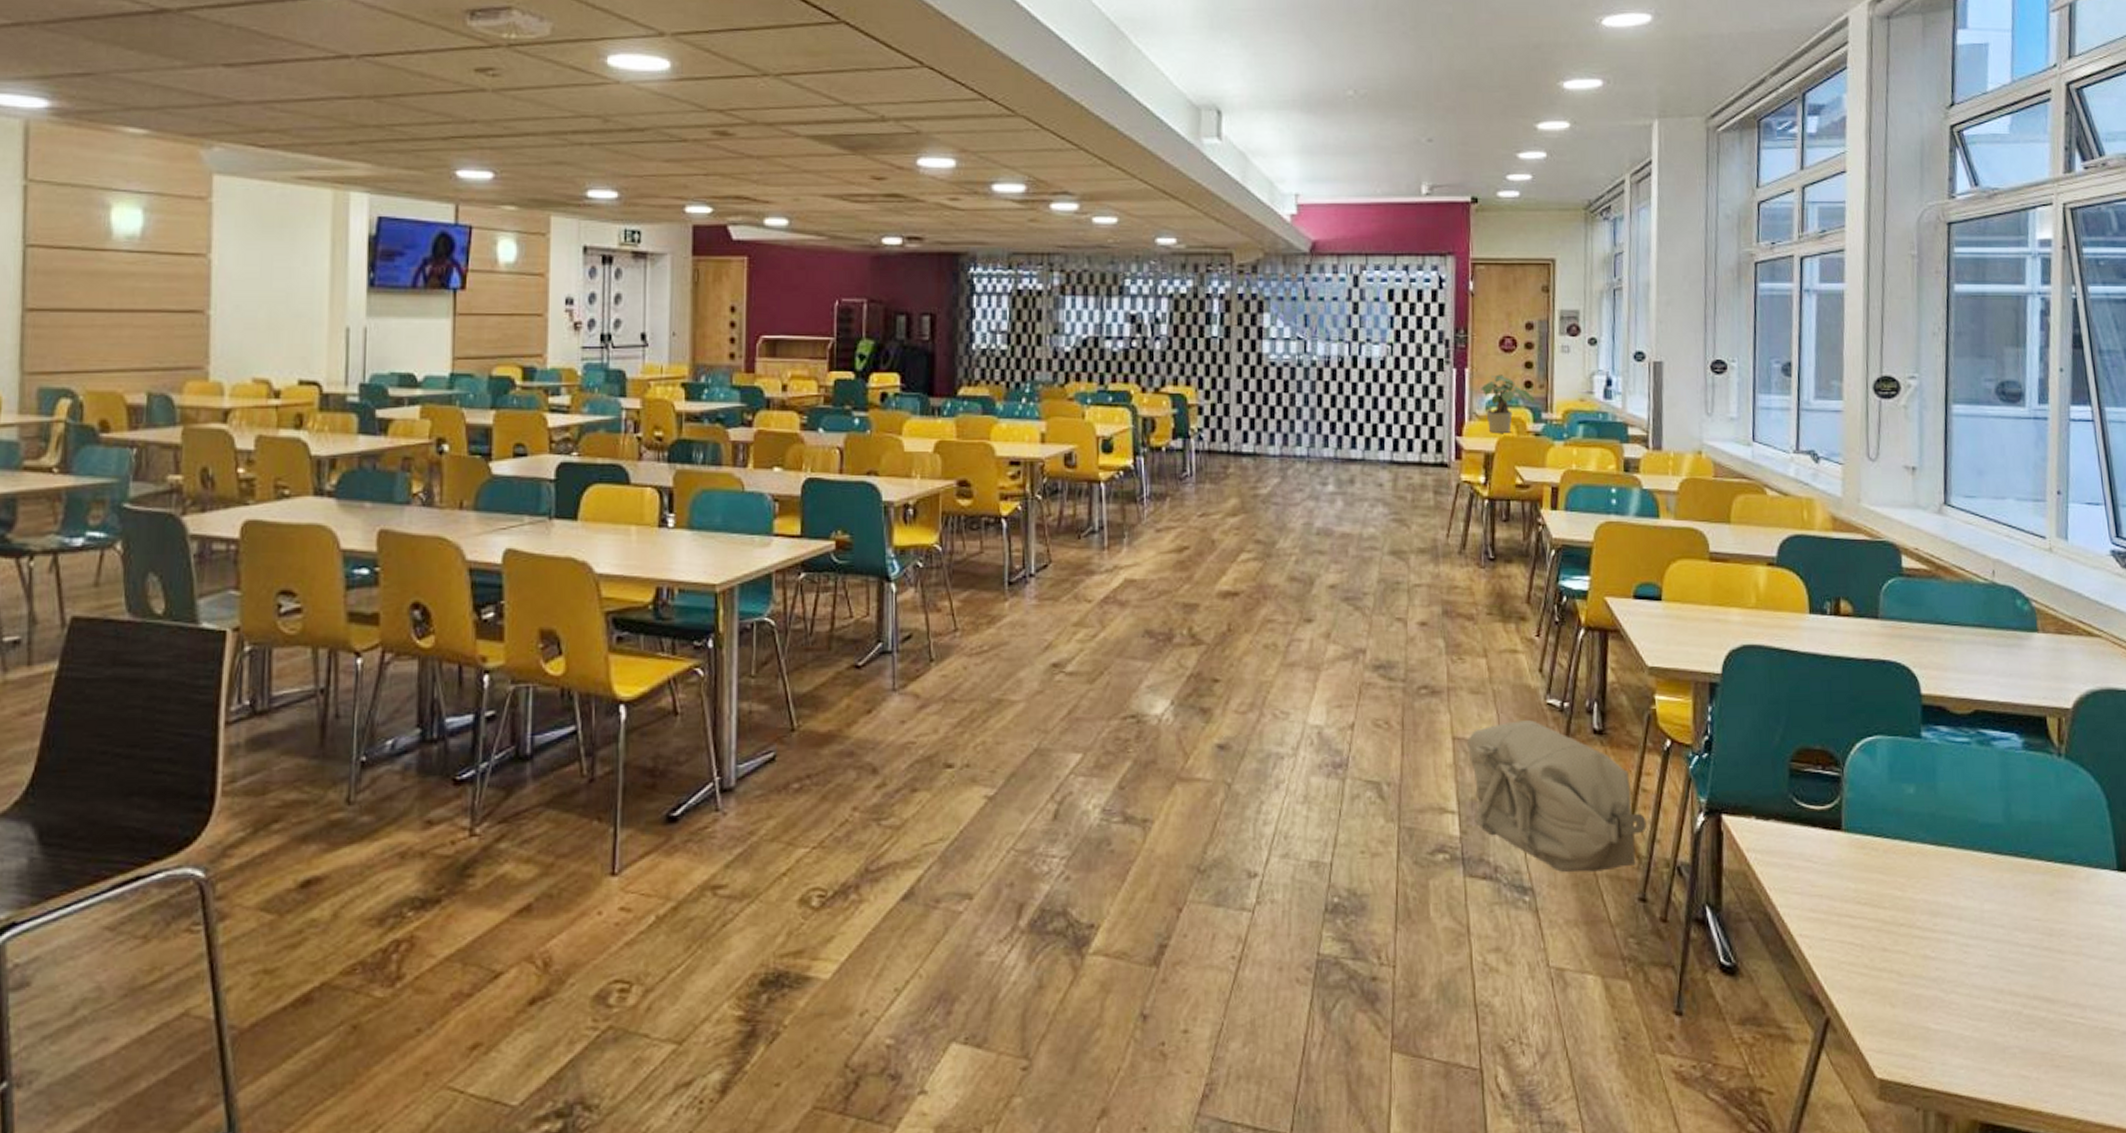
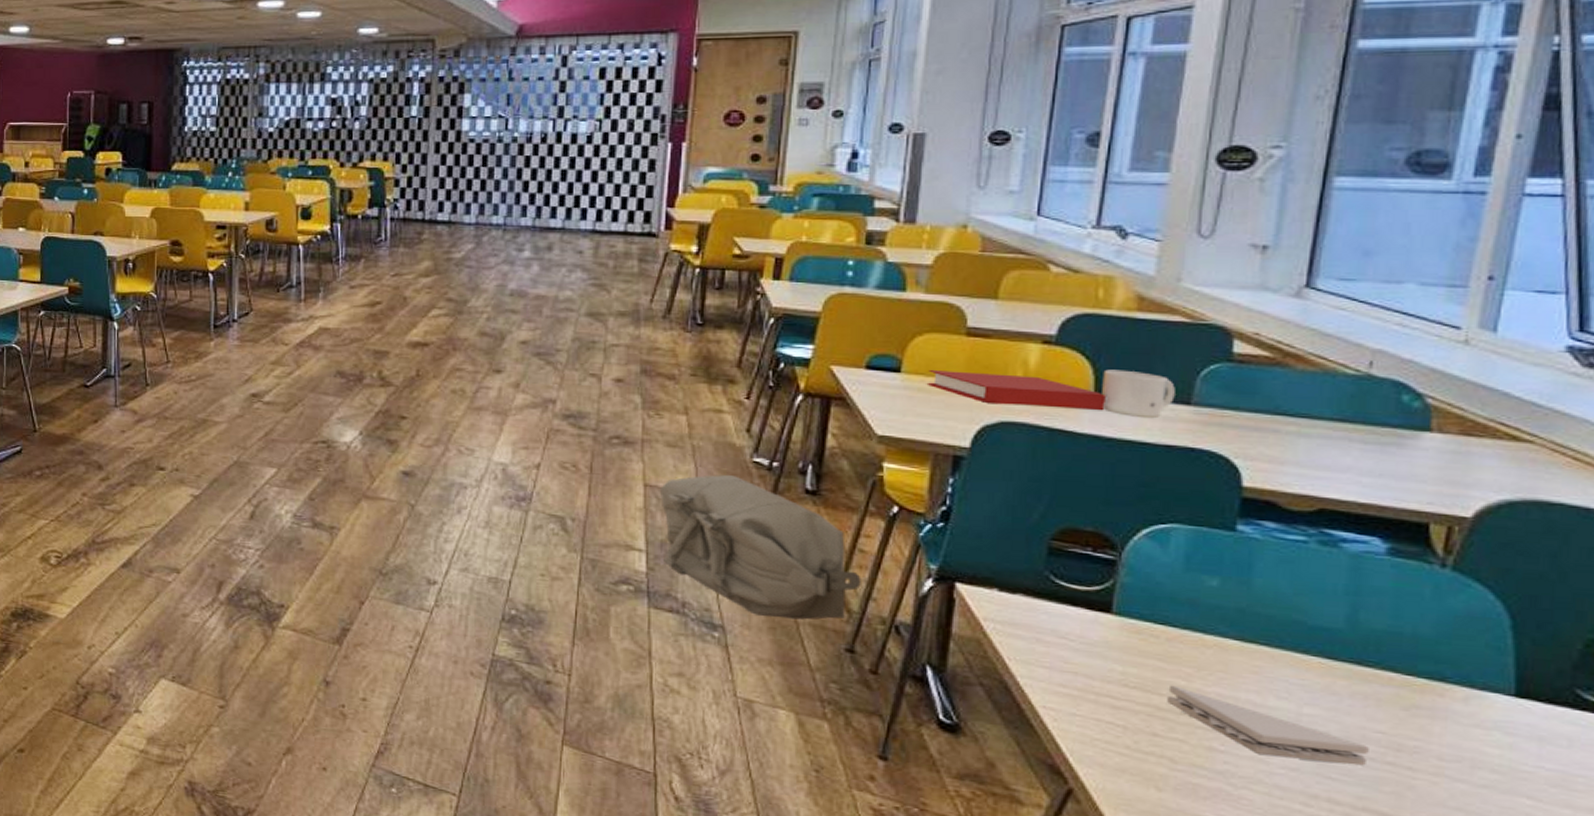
potted plant: present [1481,374,1534,433] -> none [699,148,761,205]
book: none [1683,596,1819,630] -> present [926,370,1106,411]
mug: none [1814,588,1867,634] -> present [1102,369,1175,419]
sandwich: none [1889,897,2032,957] -> present [1167,685,1369,766]

